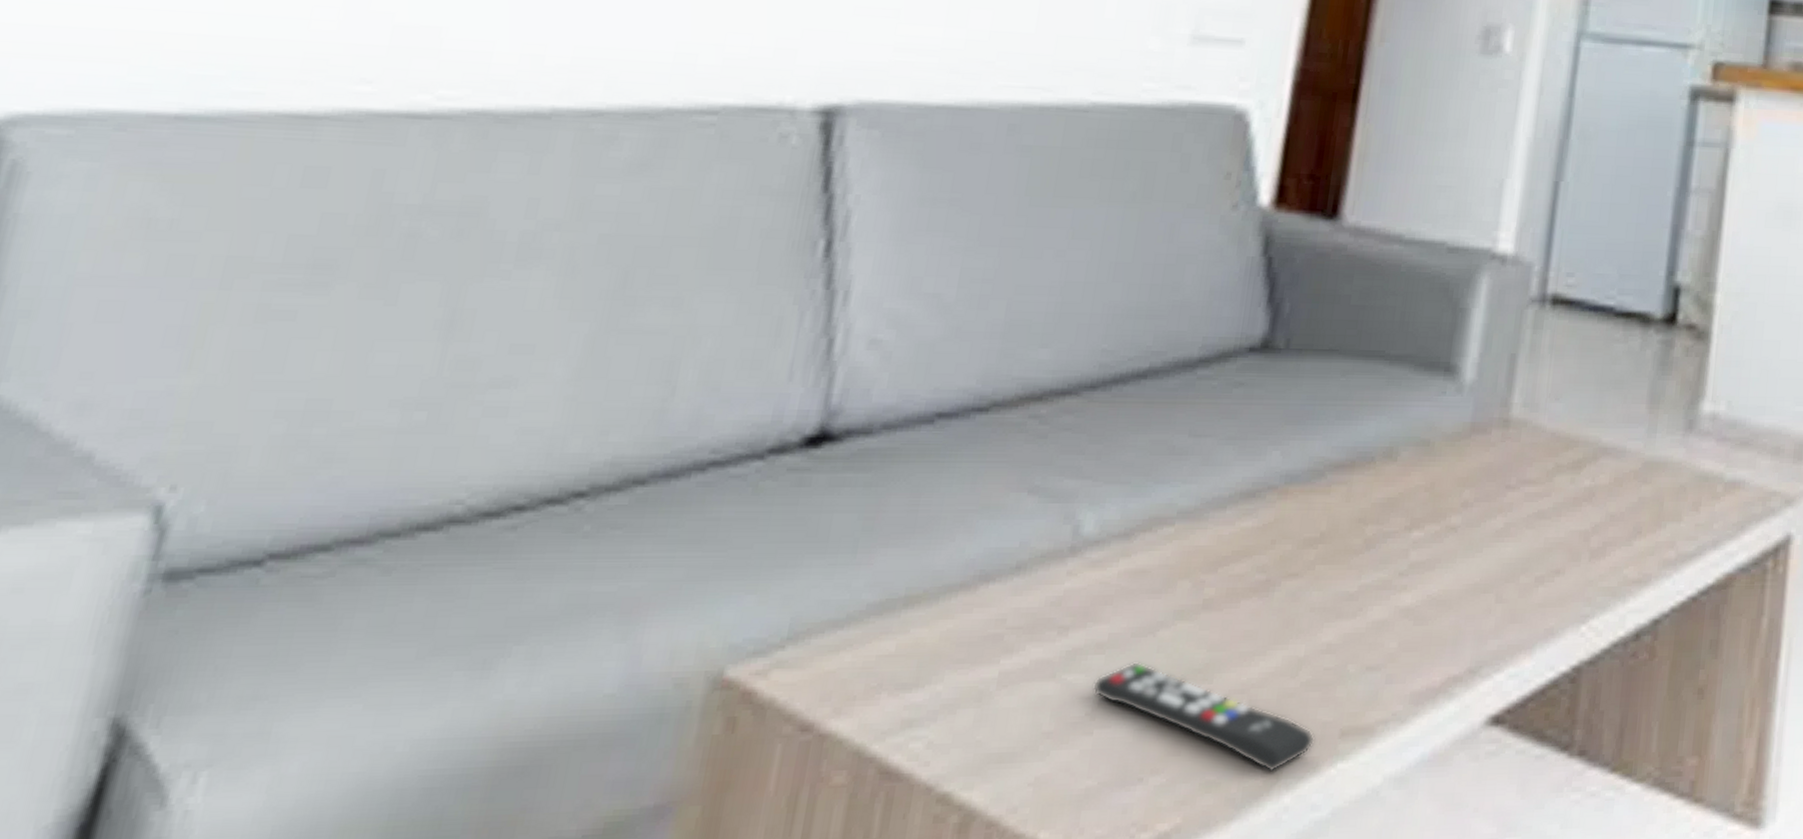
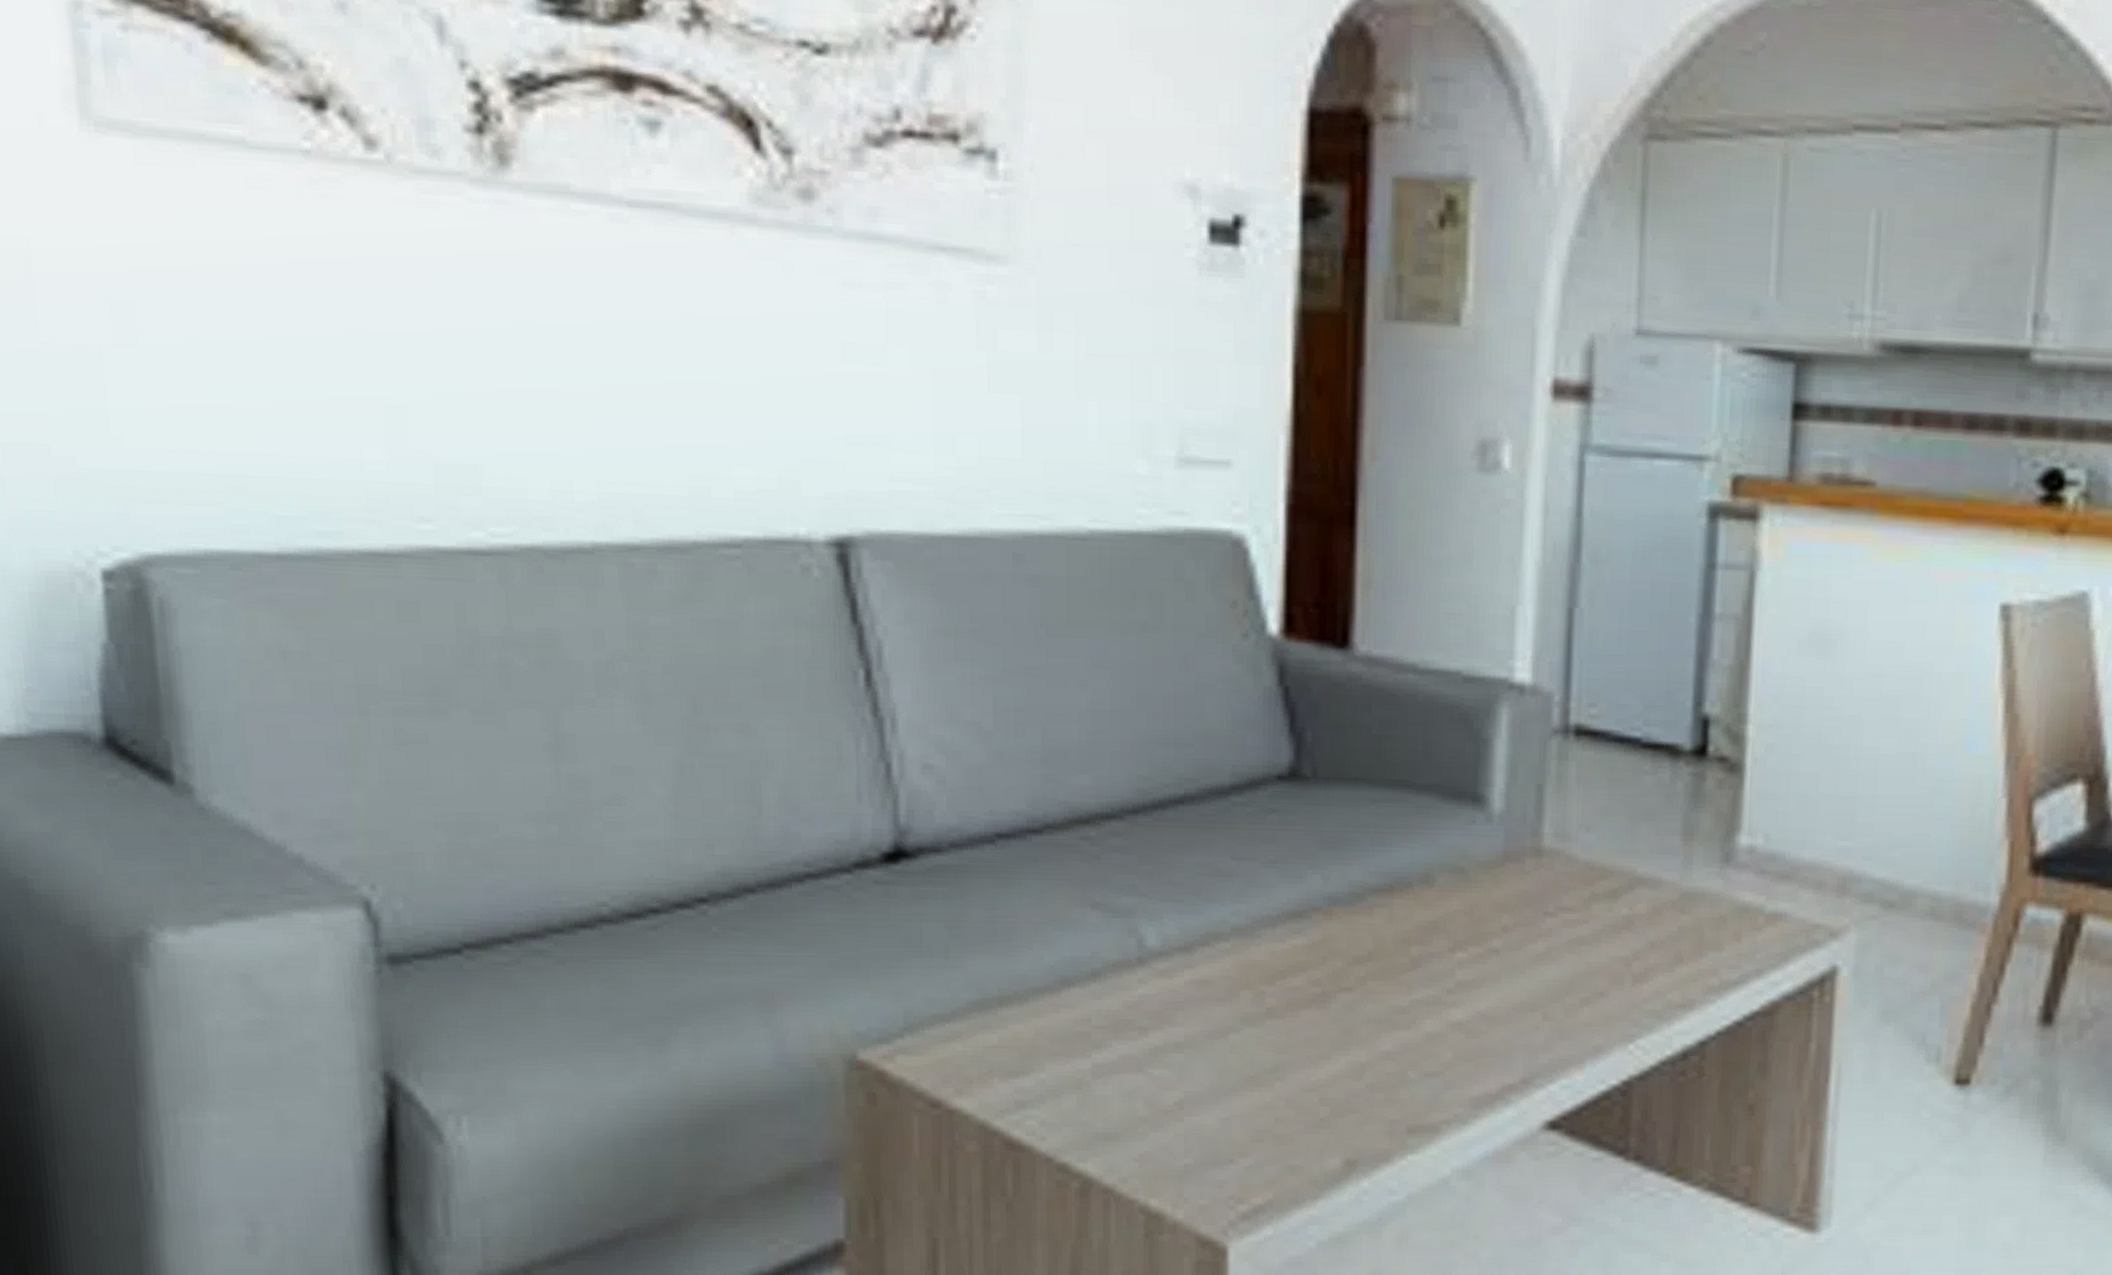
remote control: present [1092,662,1316,773] -> none [1176,1061,1385,1161]

